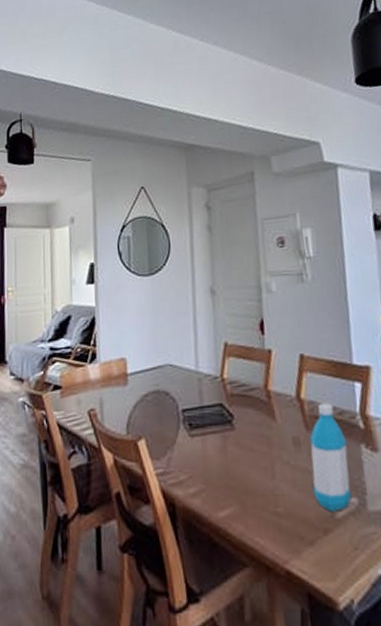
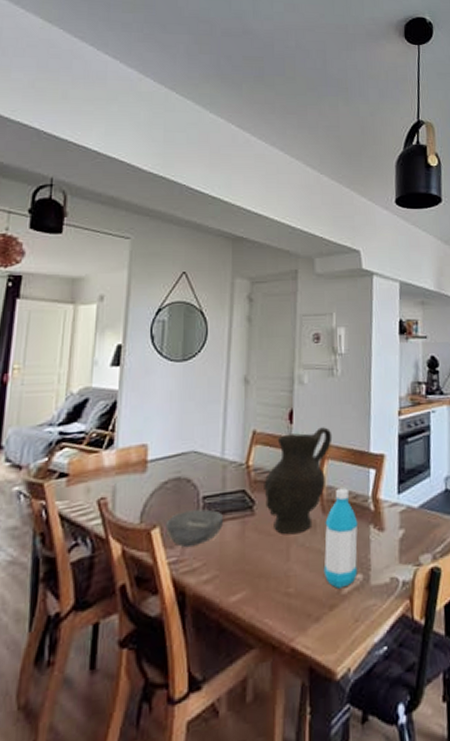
bowl: none [150,422,205,460] -> present [165,509,224,548]
decorative vase: none [240,337,309,452] -> present [264,427,333,535]

